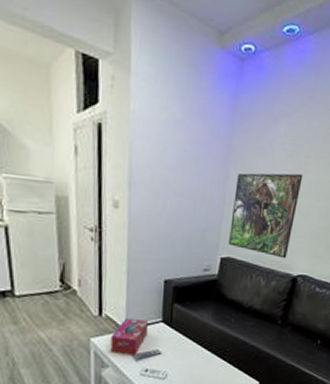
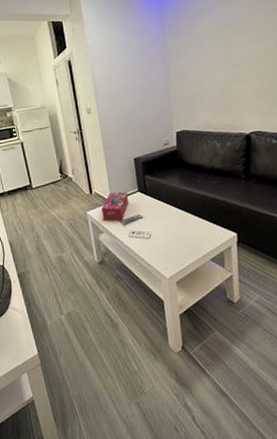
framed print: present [229,173,303,259] -> none [176,49,236,122]

